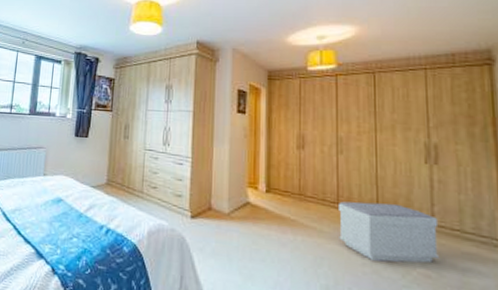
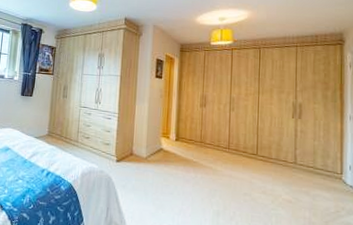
bench: present [339,201,440,263] -> none [228,147,299,192]

